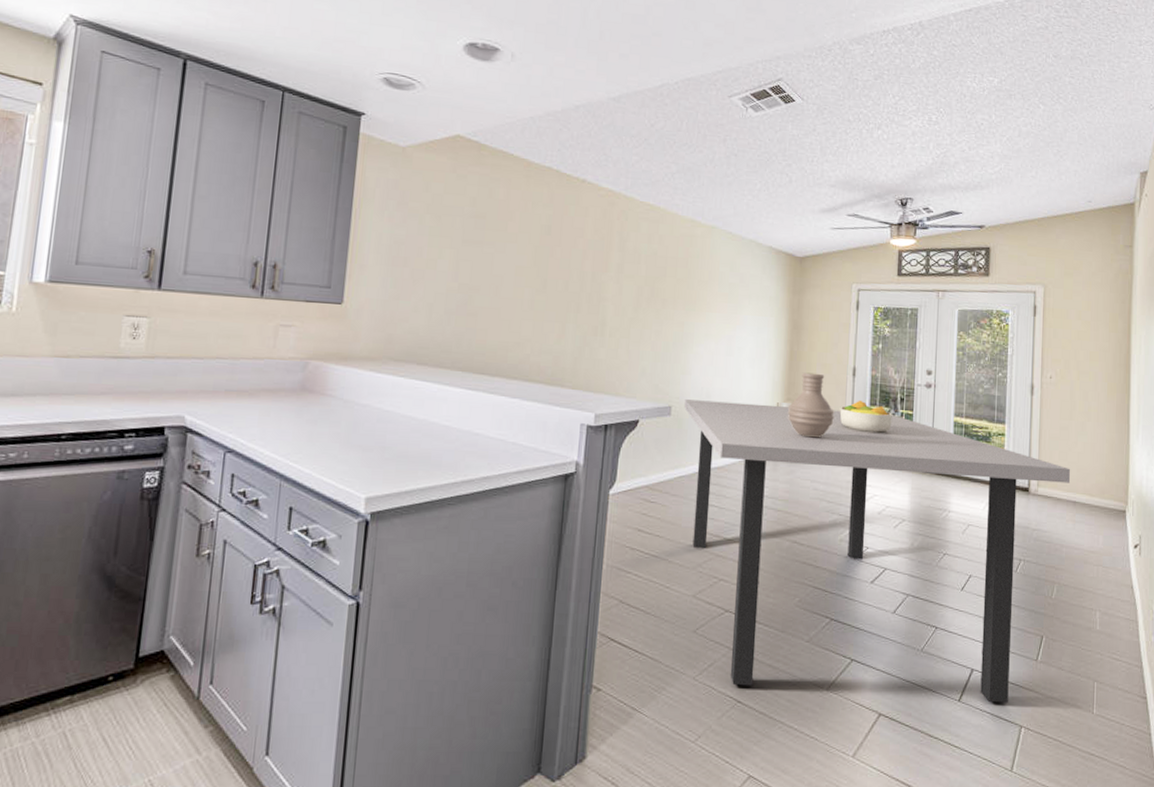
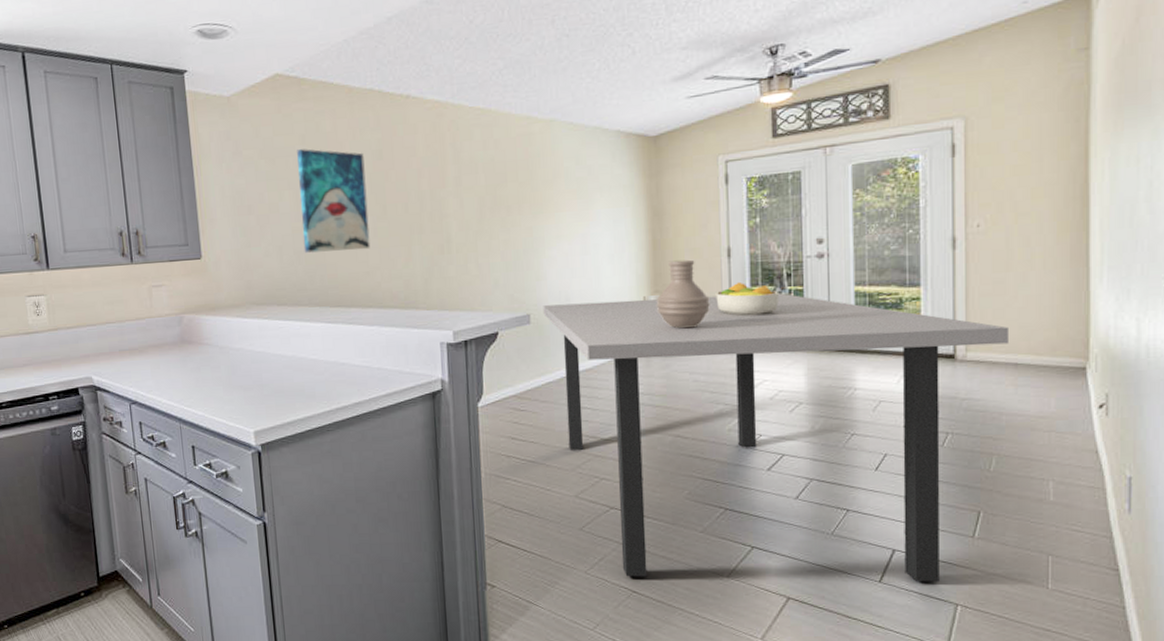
wall art: none [455,211,533,320] -> present [297,149,371,253]

